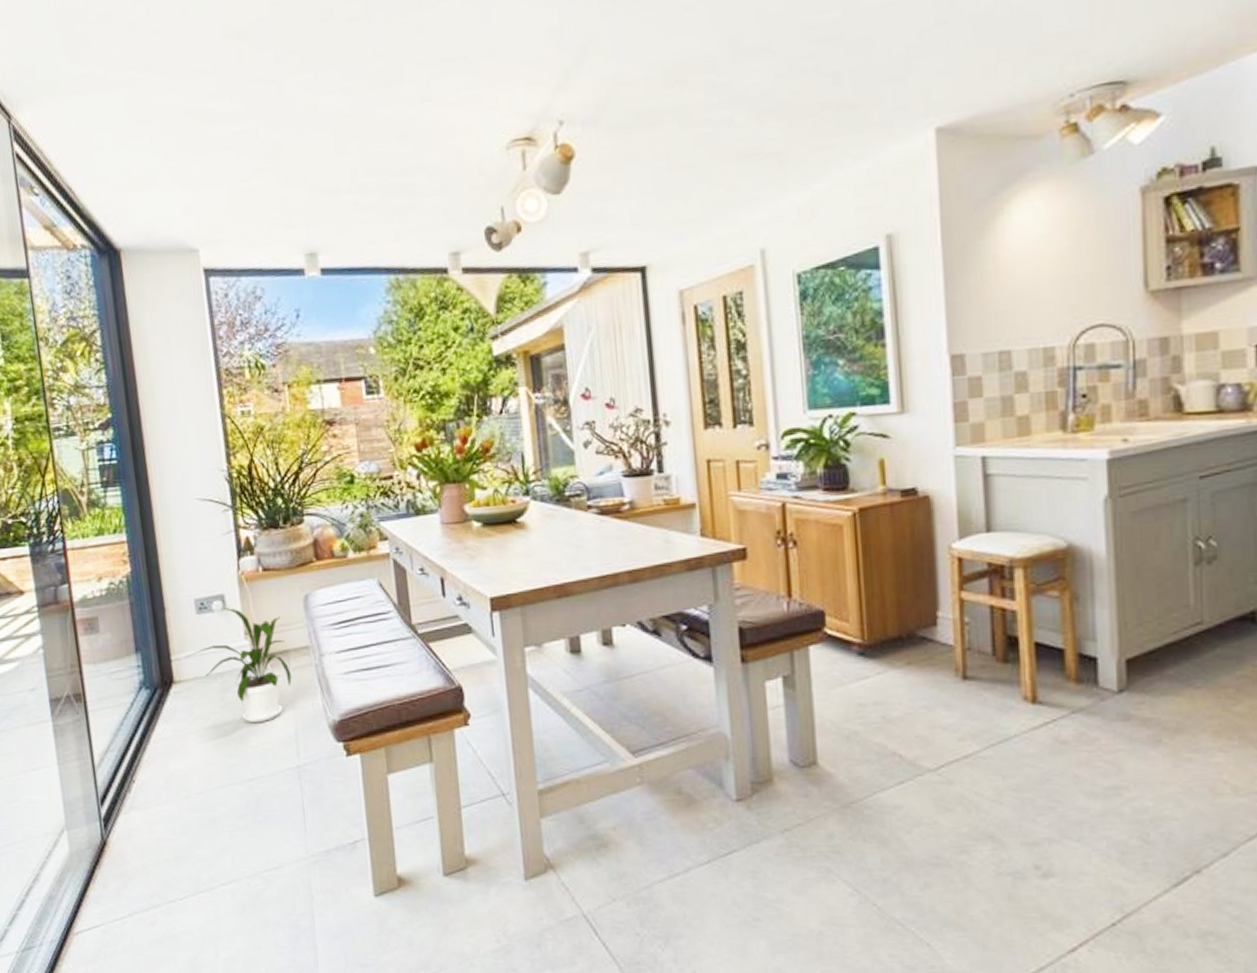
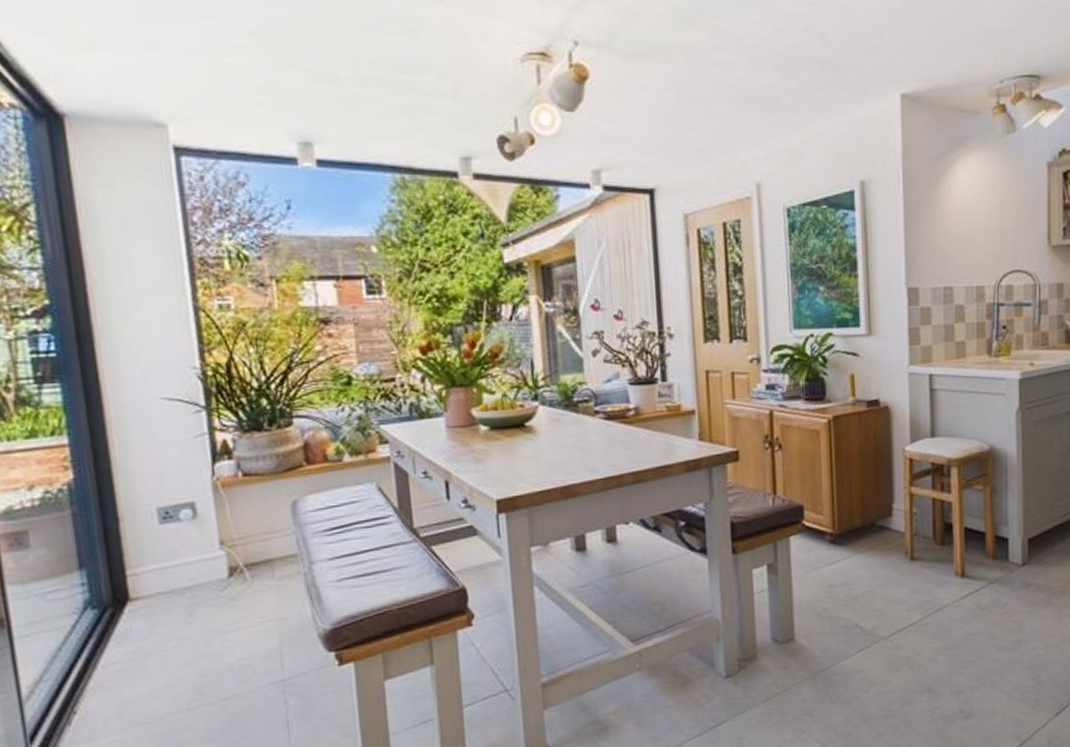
house plant: present [185,608,292,724] -> none [144,516,276,639]

